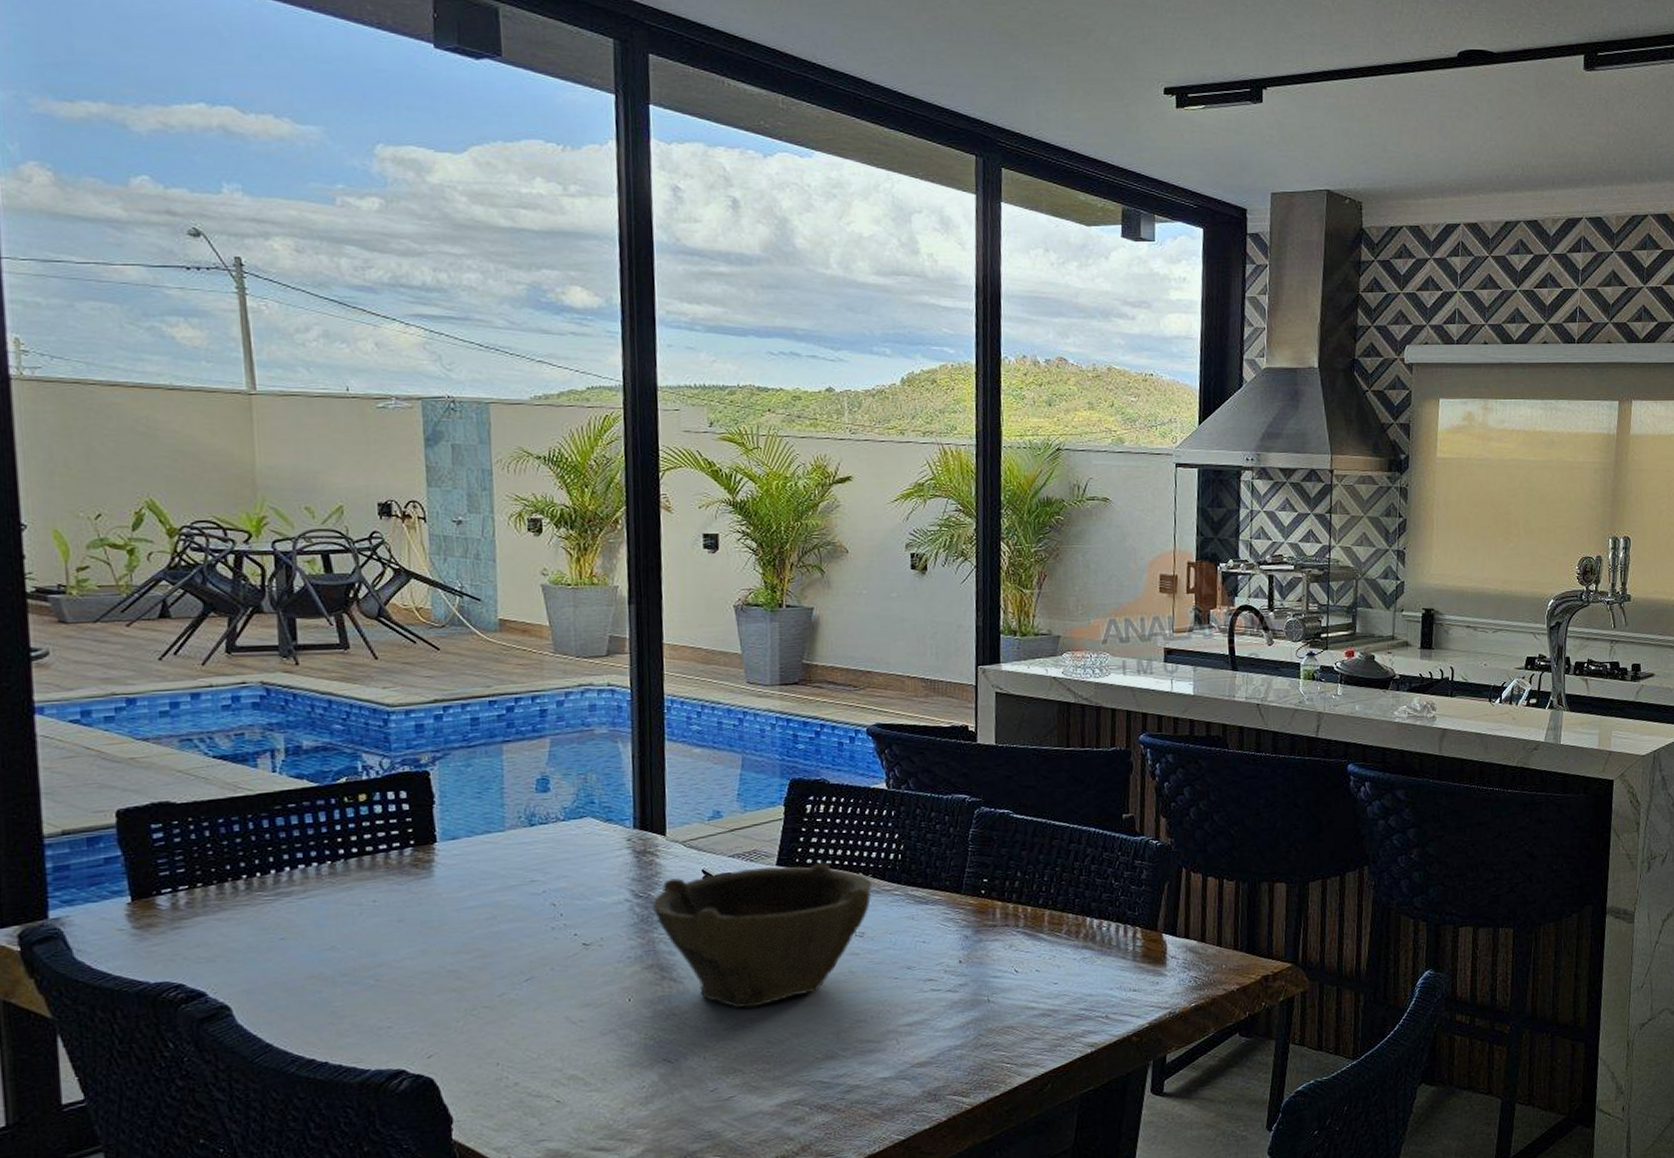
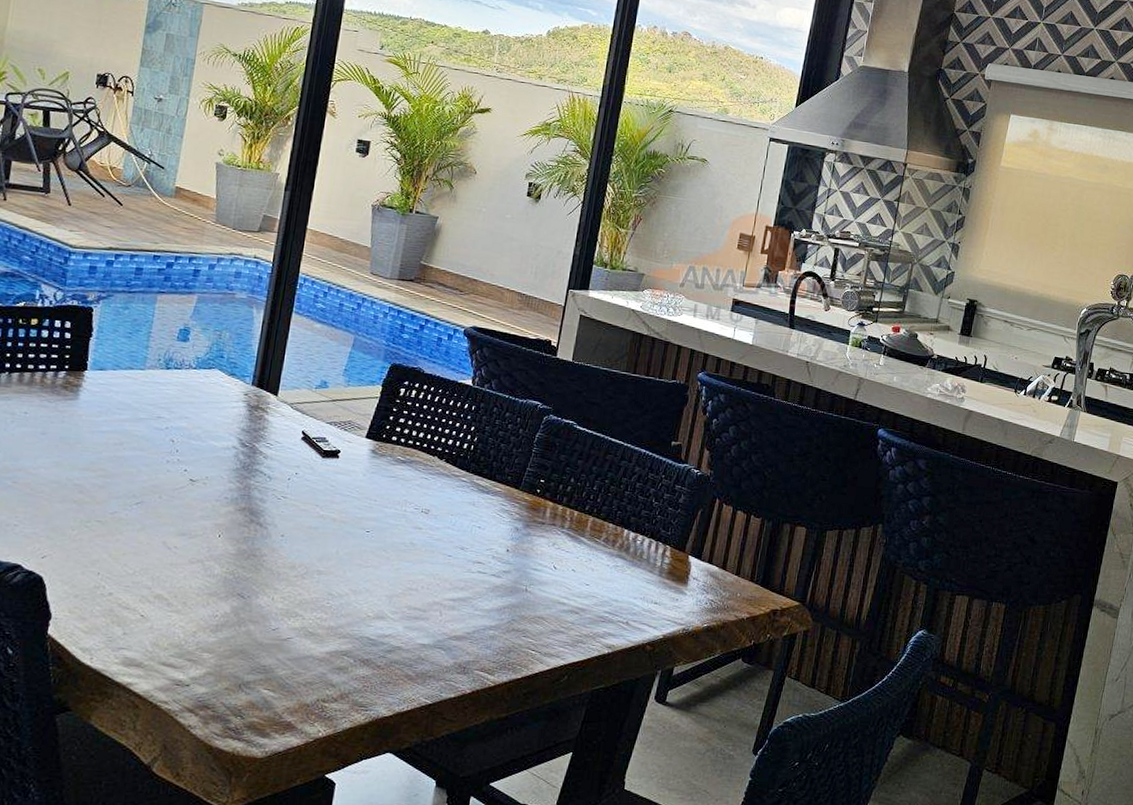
bowl: present [652,862,872,1009] -> none [254,434,444,561]

